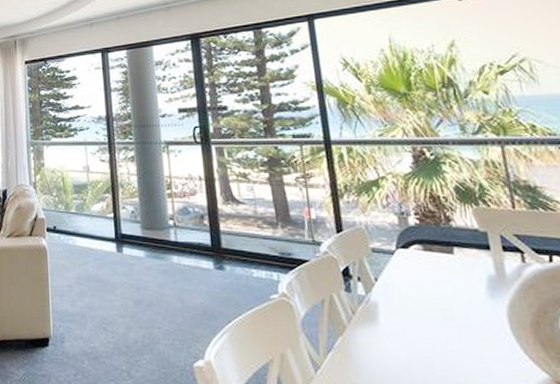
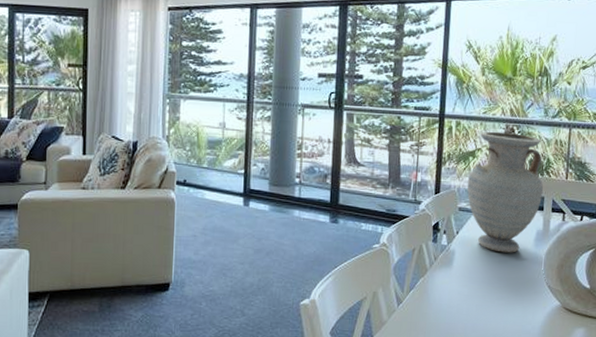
vase: none [375,155,485,306] -> present [467,131,543,253]

